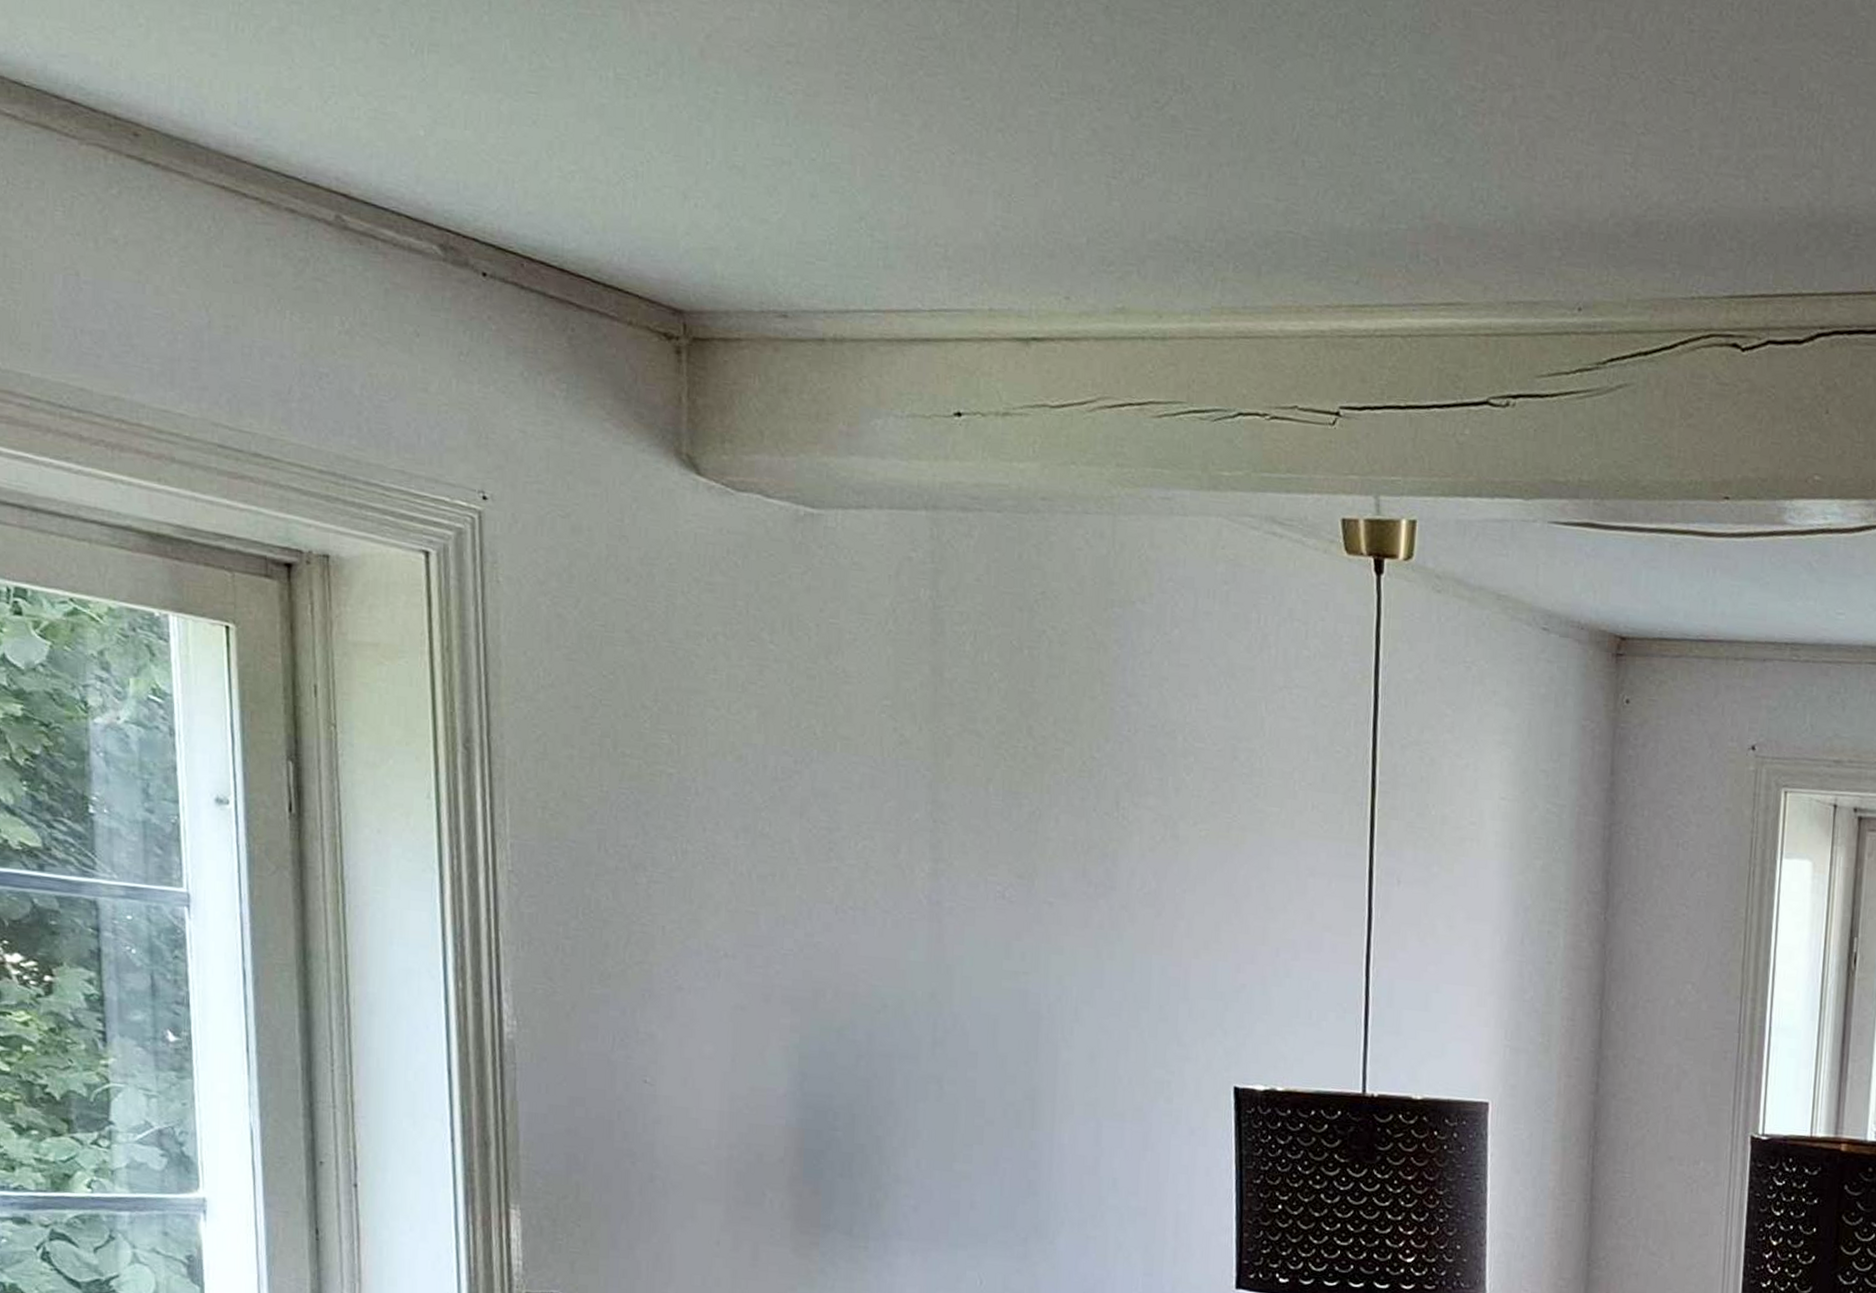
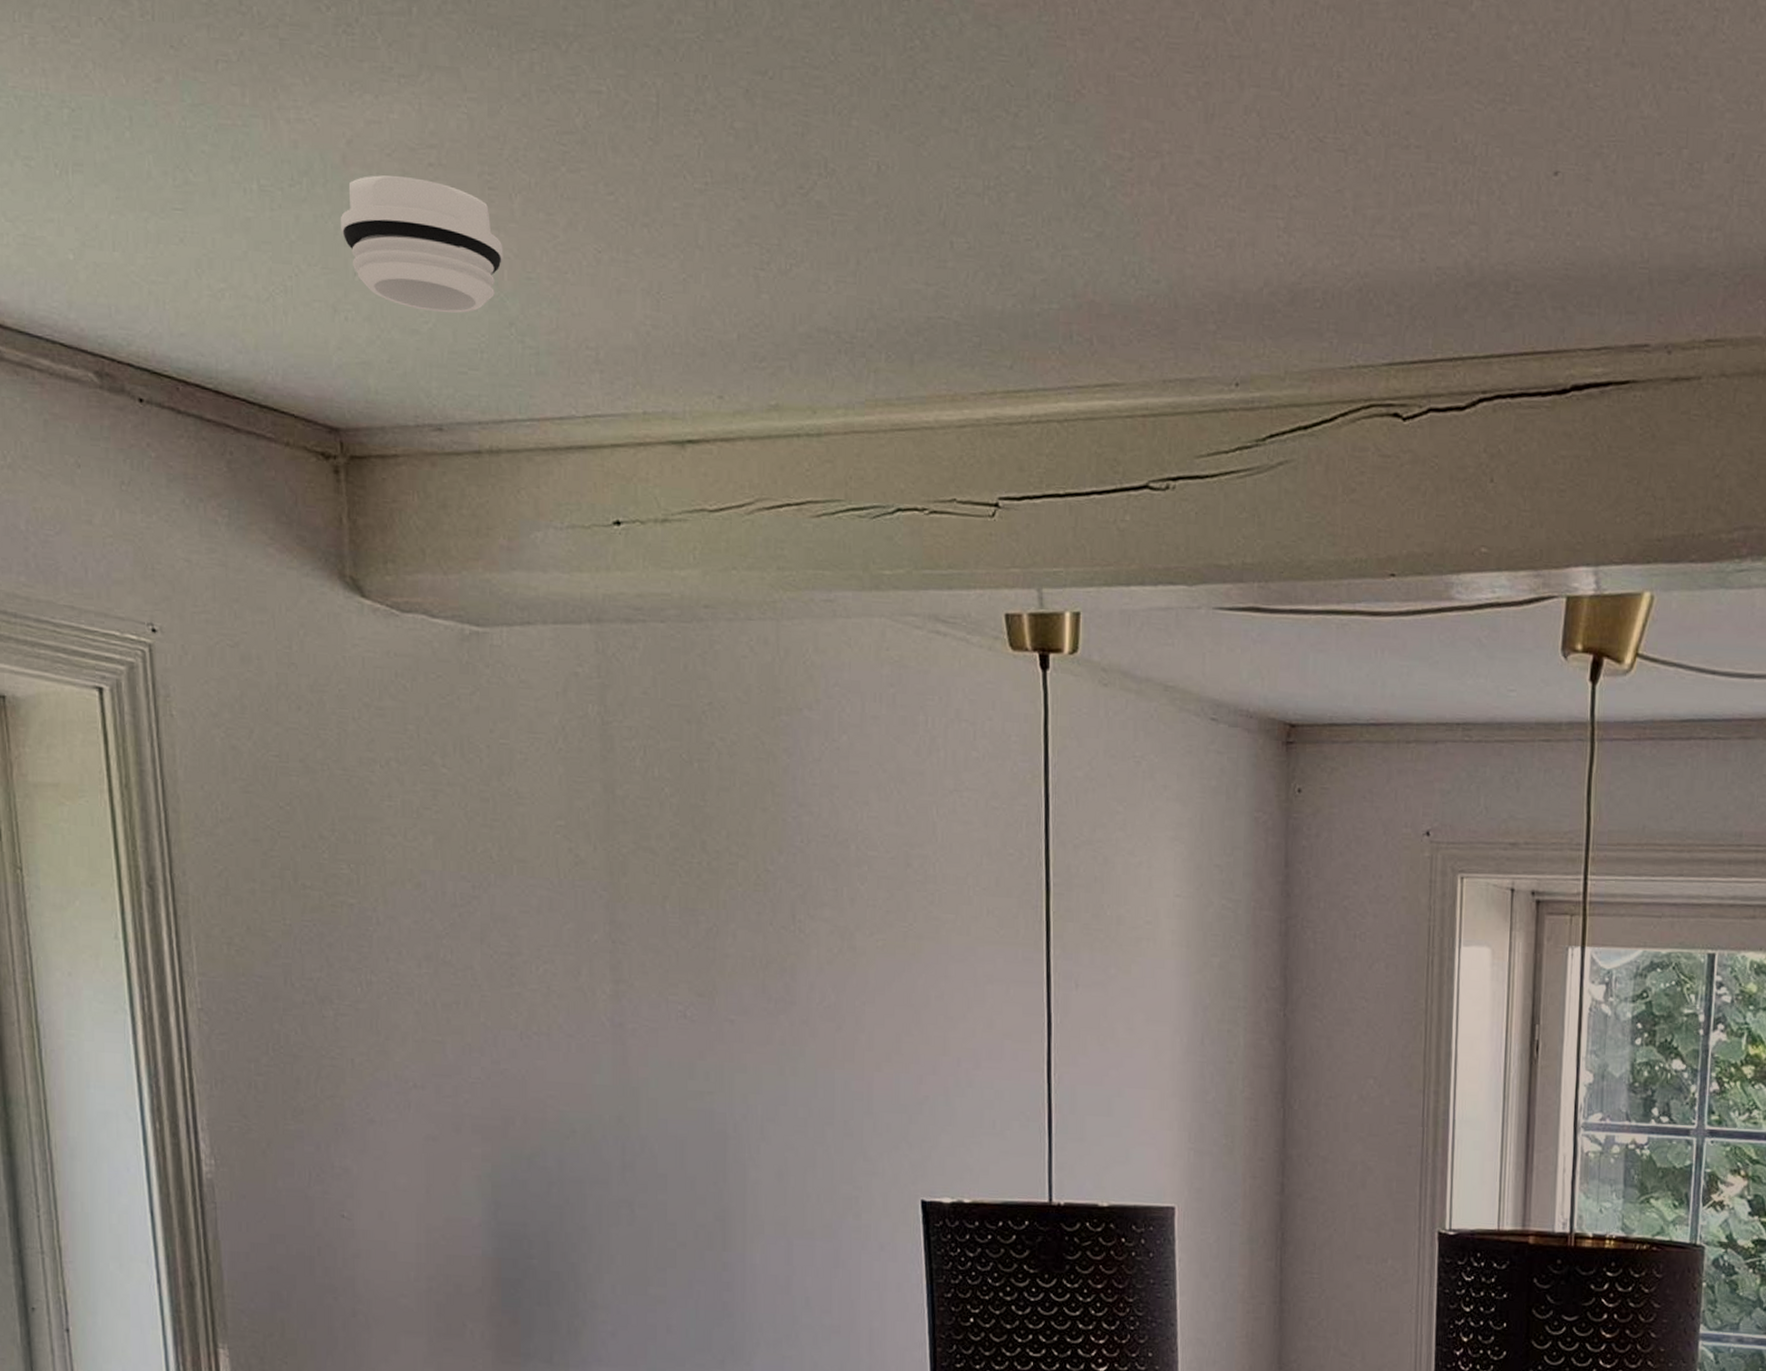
smoke detector: none [695,69,857,206] -> present [341,175,503,313]

